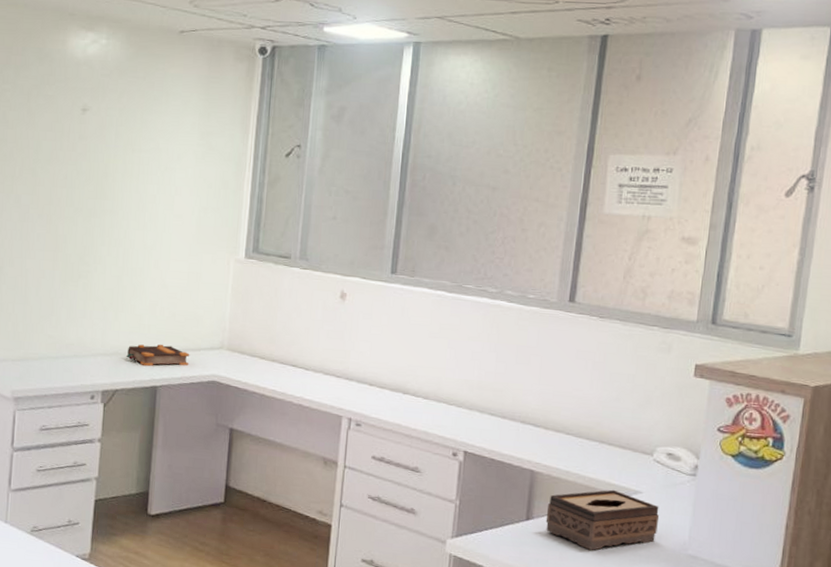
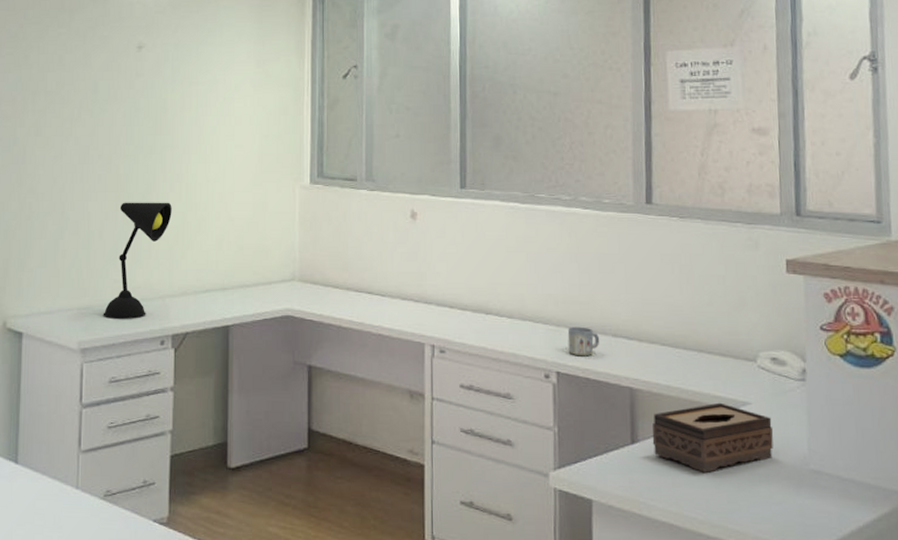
desk lamp: none [36,262,108,373] -> present [103,202,172,319]
bible: present [126,344,190,367] -> none [195,280,261,306]
mug: none [477,411,508,439] -> present [567,326,599,357]

